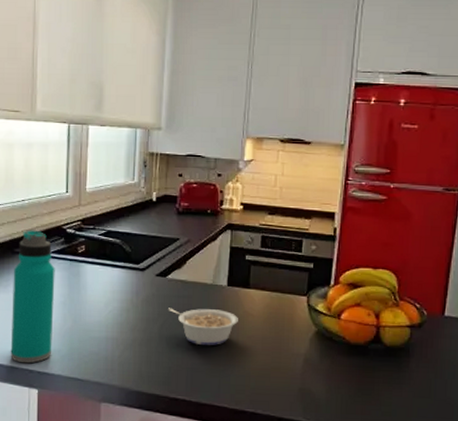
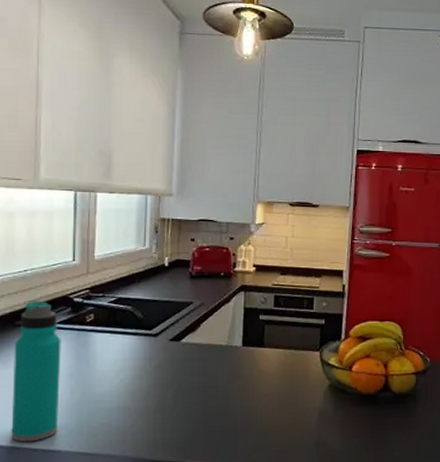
legume: present [169,308,238,346] -> none [183,370,254,408]

